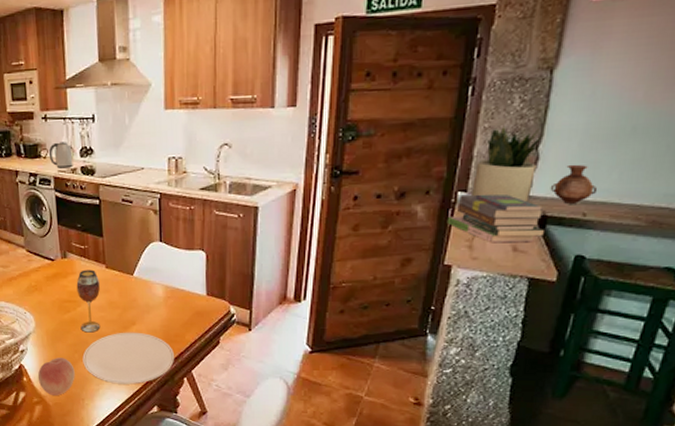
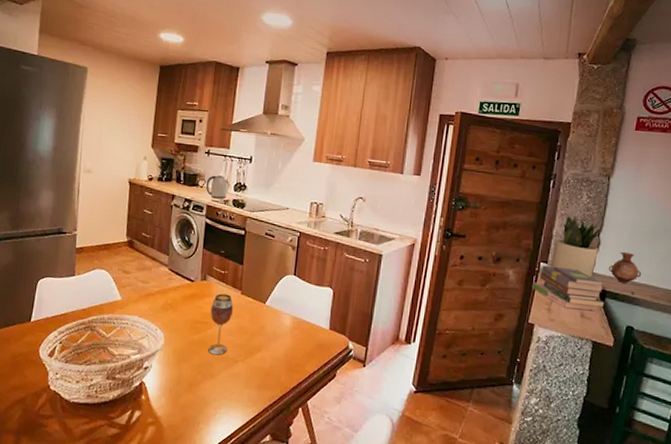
fruit: present [37,358,75,396] -> none [156,377,195,418]
plate: present [82,332,175,385] -> none [204,357,294,412]

